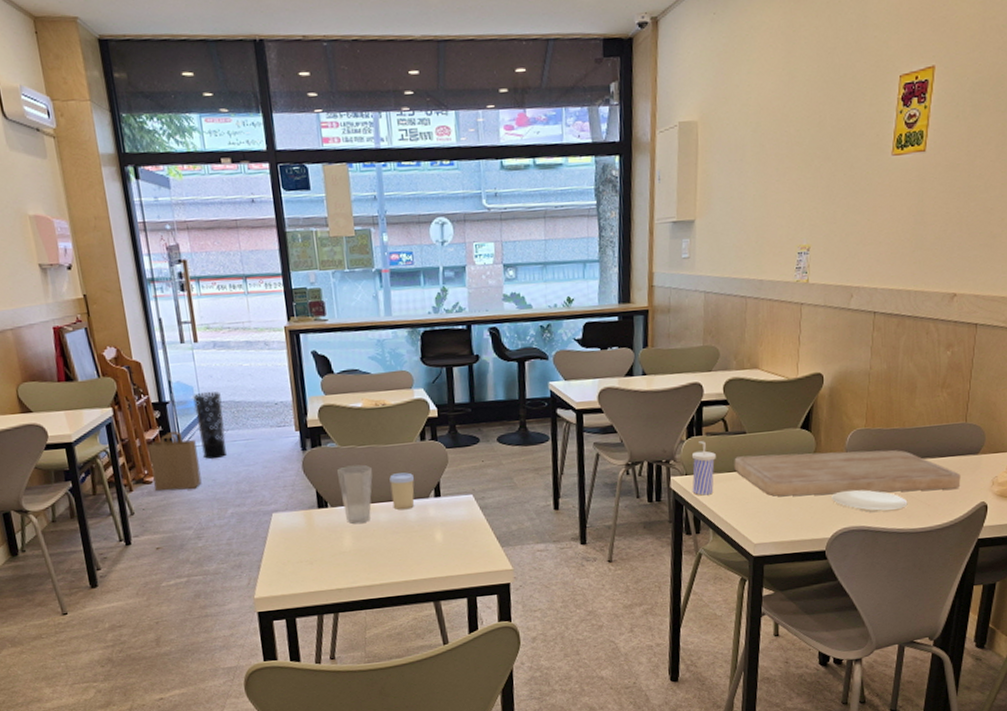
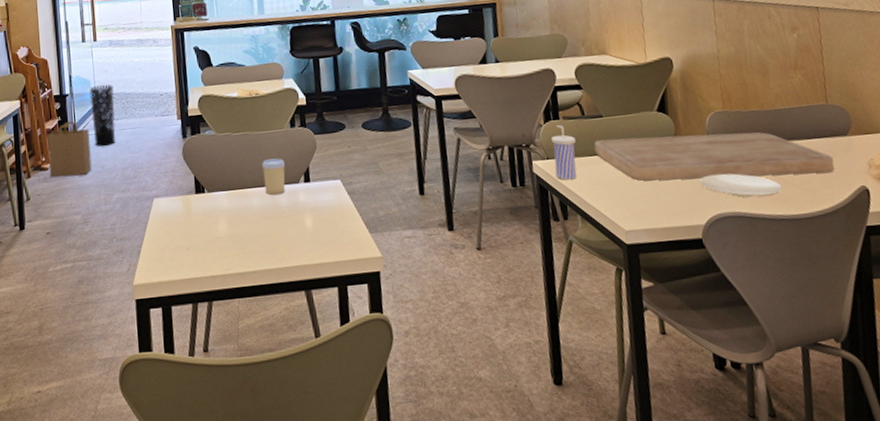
cup: present [336,464,373,524] -> none [213,151,247,209]

